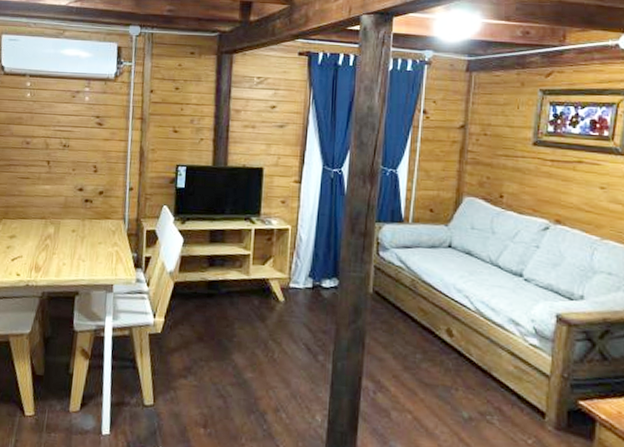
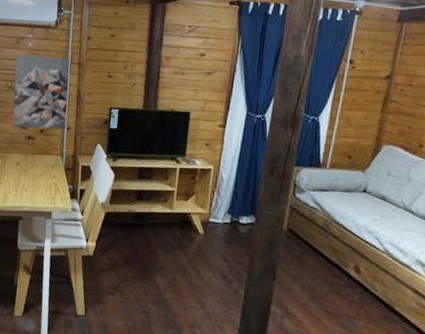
wall art: none [67,110,132,191] -> present [12,55,70,130]

